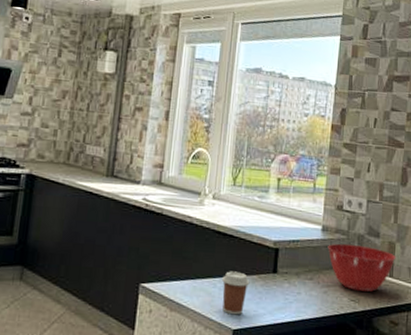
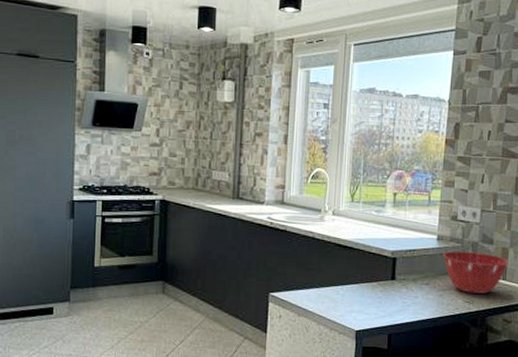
coffee cup: present [222,271,250,315] -> none [344,279,370,318]

